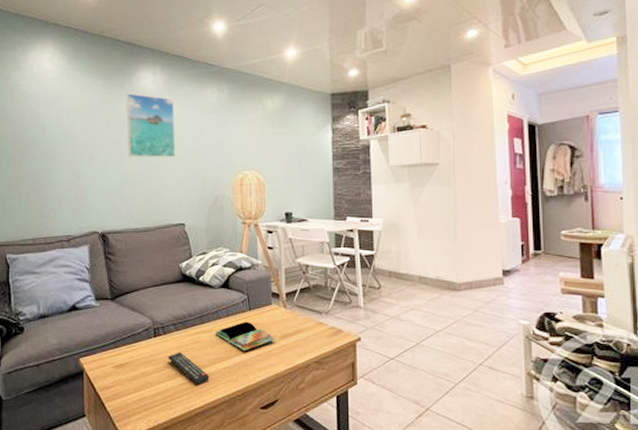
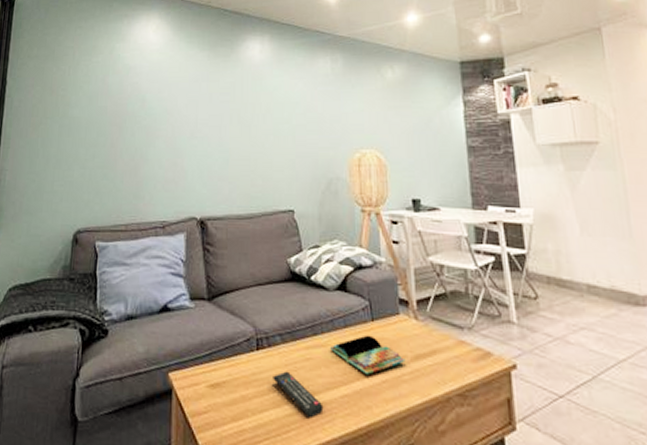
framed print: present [126,93,176,158] -> none [231,64,284,134]

